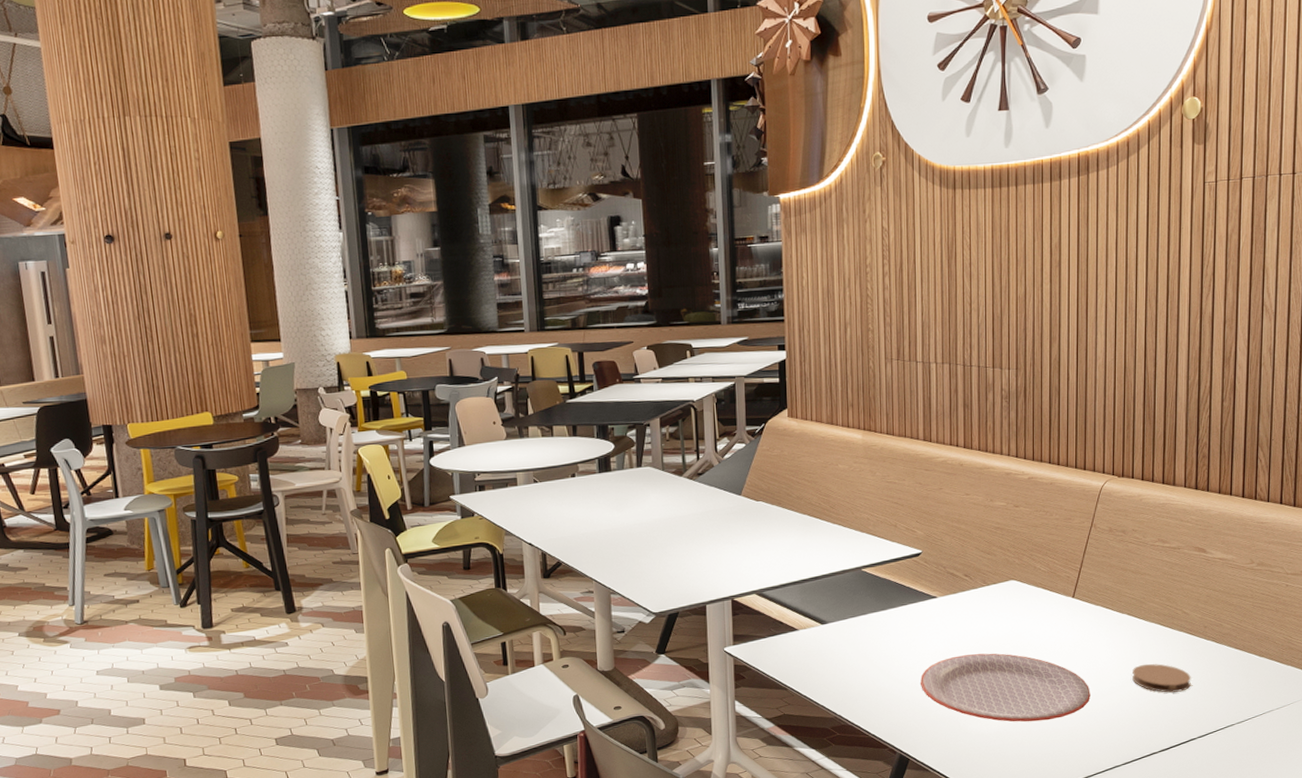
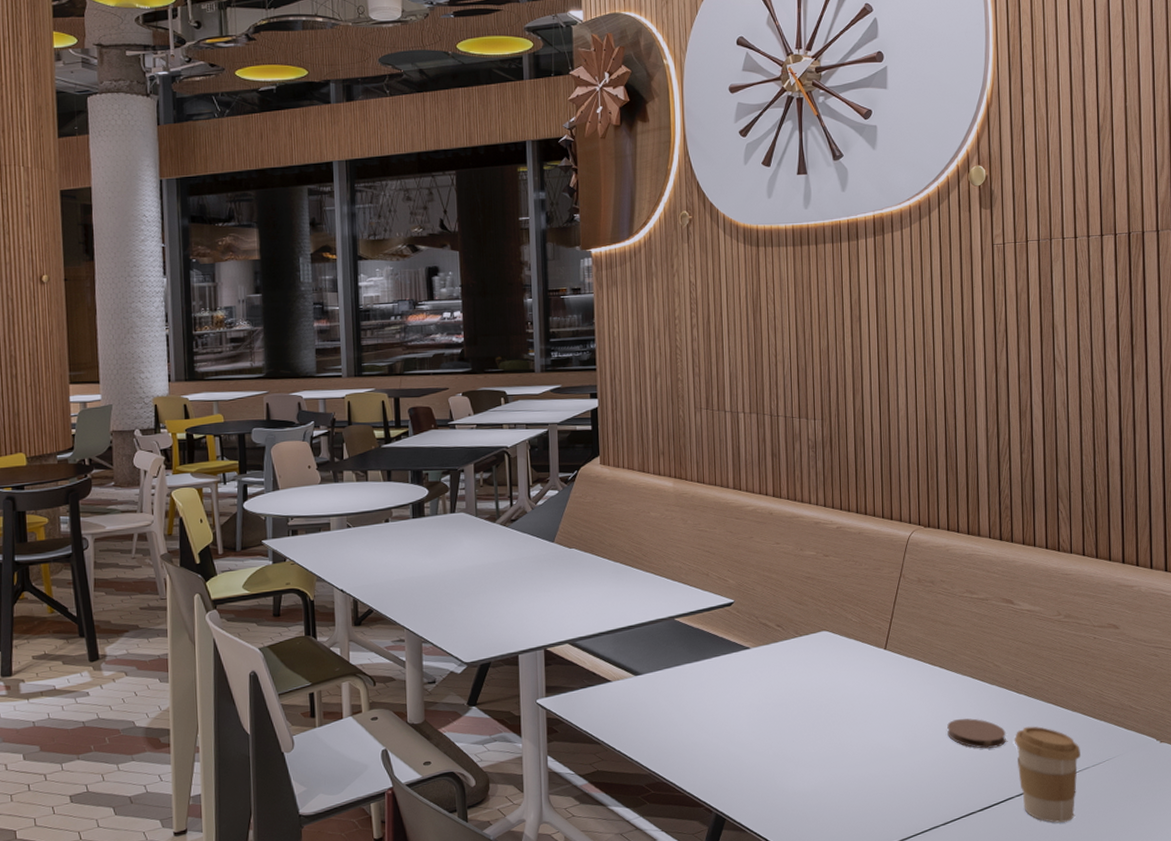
plate: present [920,653,1090,722] -> none [734,706,907,780]
coffee cup: none [1199,671,1265,763] -> present [1014,726,1080,823]

